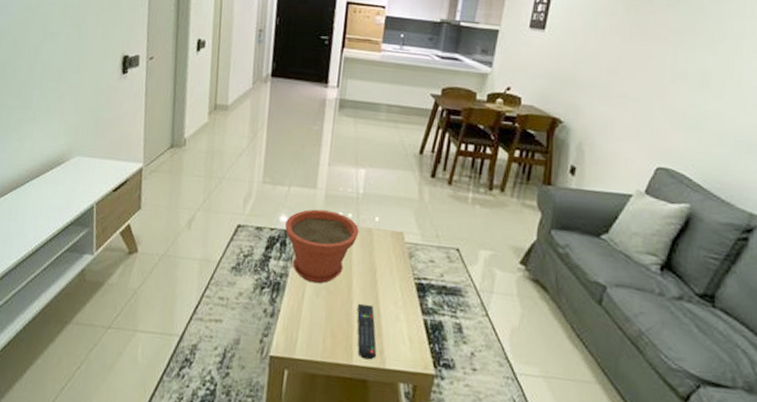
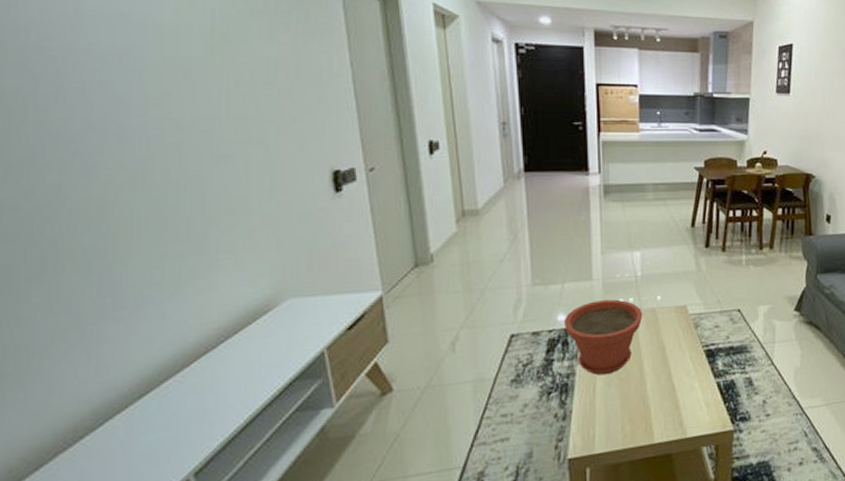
remote control: present [357,304,376,360] -> none [652,381,676,435]

